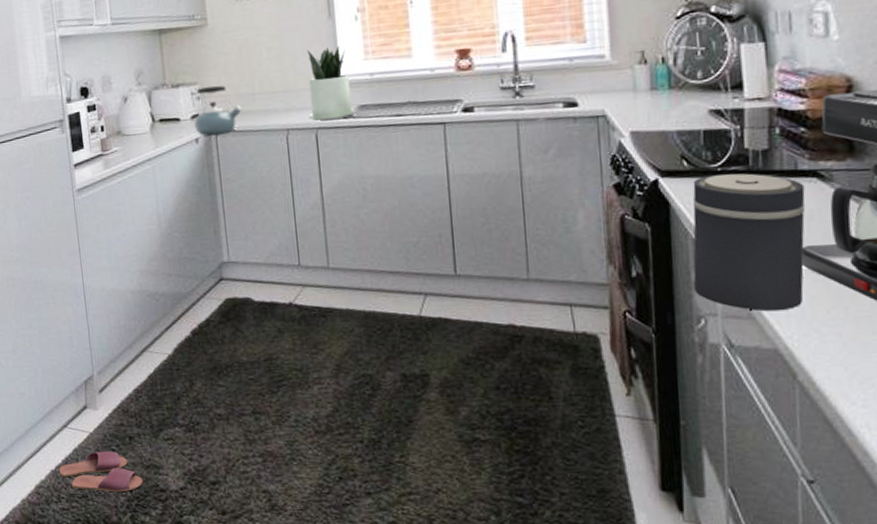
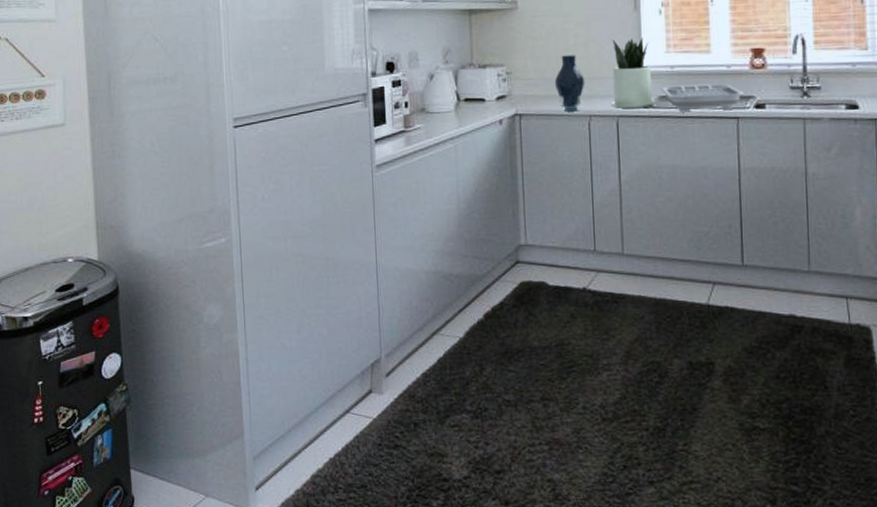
slippers: present [59,451,143,493] -> none [338,438,426,482]
kettle: present [194,85,243,137] -> none [499,68,548,118]
vase: none [249,68,281,127] -> present [554,55,585,112]
dish rack: none [360,89,451,121] -> present [661,84,745,113]

